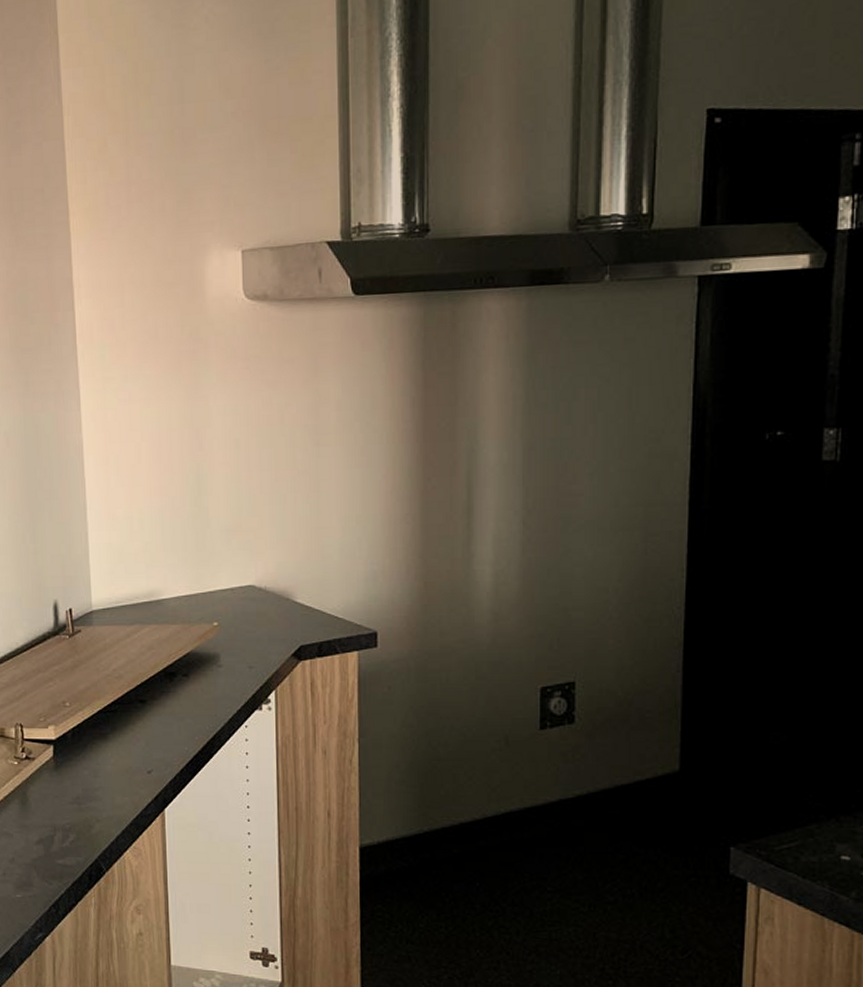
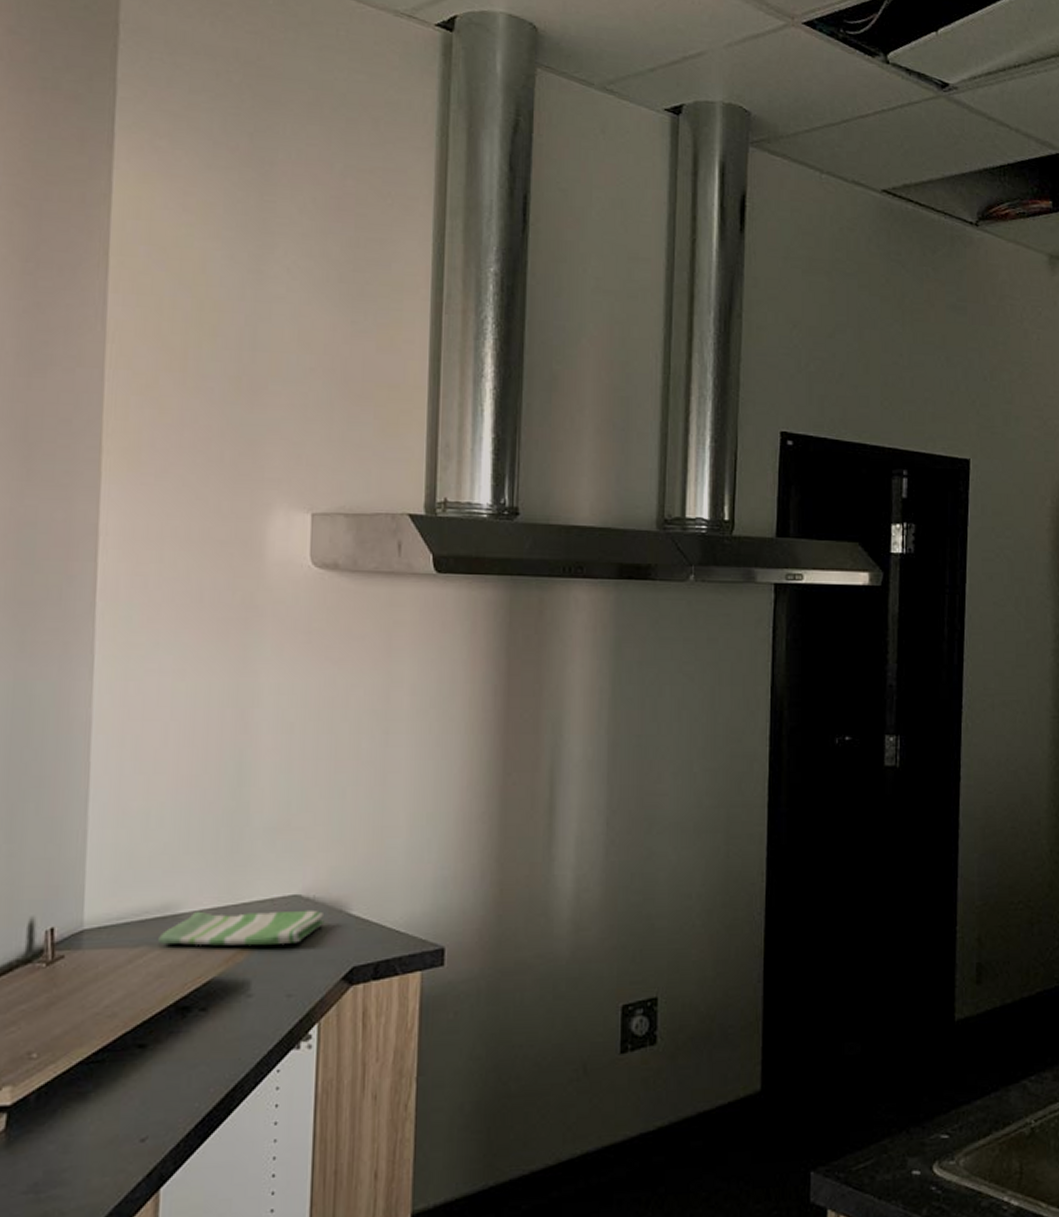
dish towel: none [147,597,275,625] -> present [158,909,325,946]

